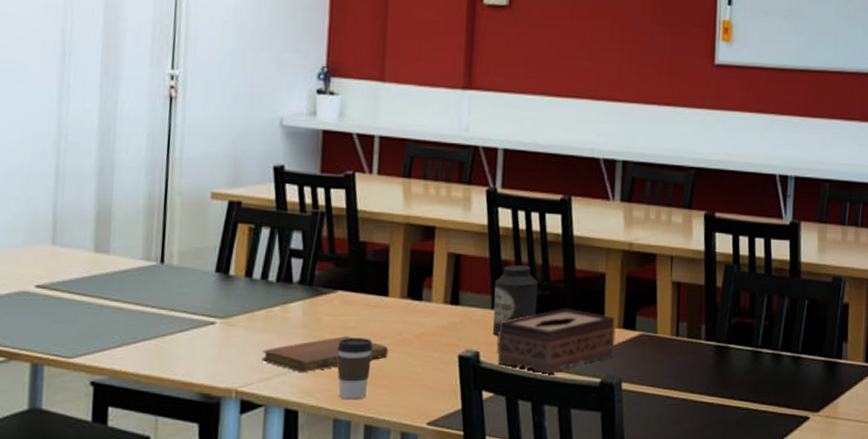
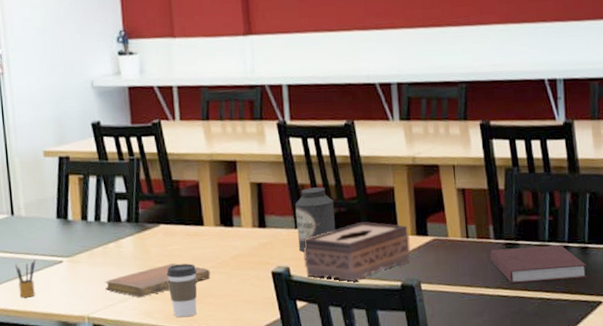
pencil box: none [156,317,183,362] -> present [15,259,36,298]
notebook: none [699,351,798,390] -> present [490,244,587,283]

